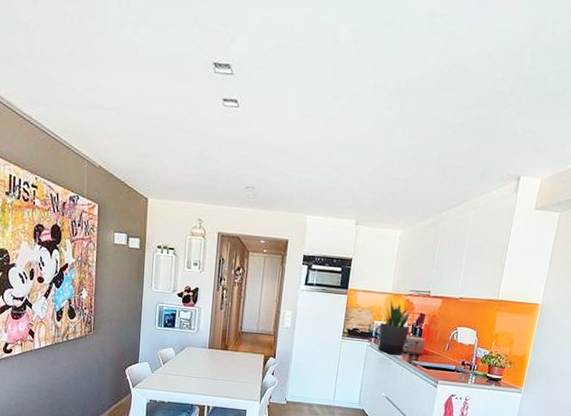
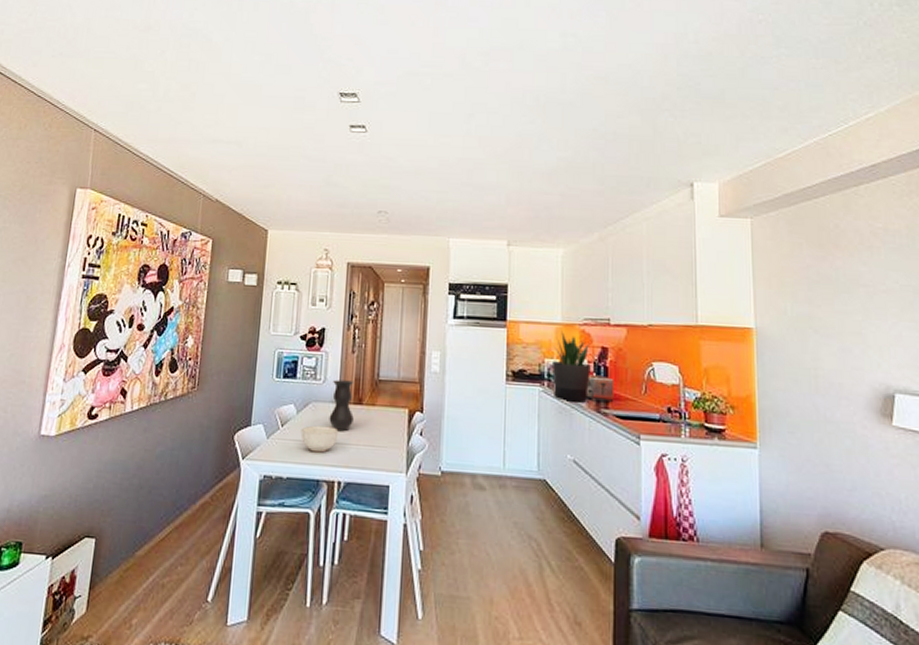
bowl: none [178,364,209,385] -> present [300,425,339,453]
vase: none [201,330,222,371] -> present [329,380,354,432]

